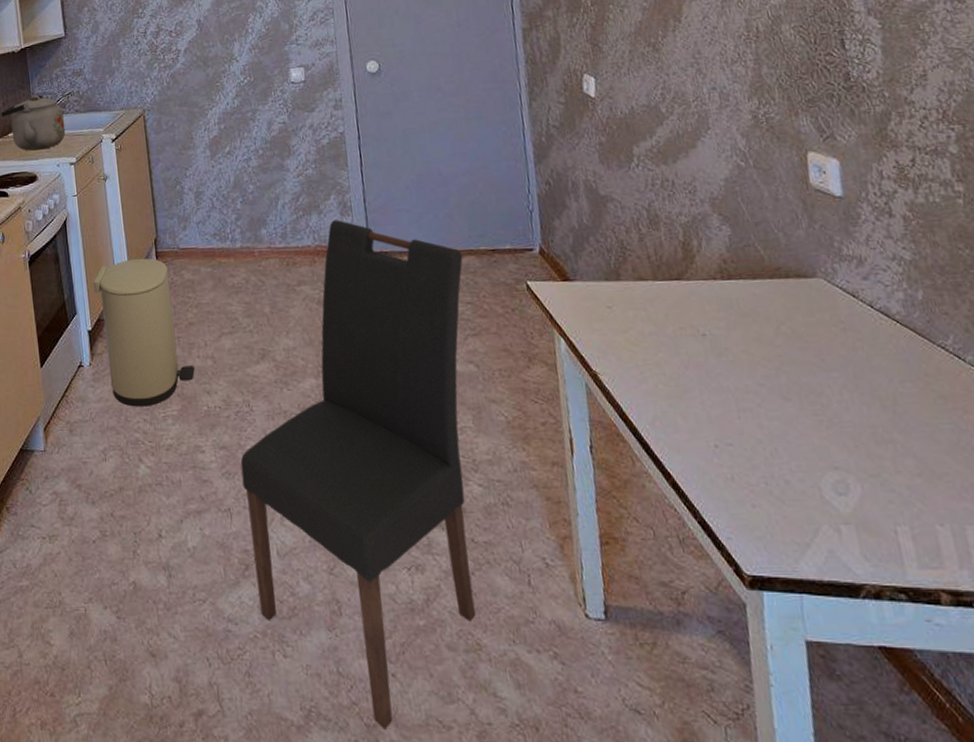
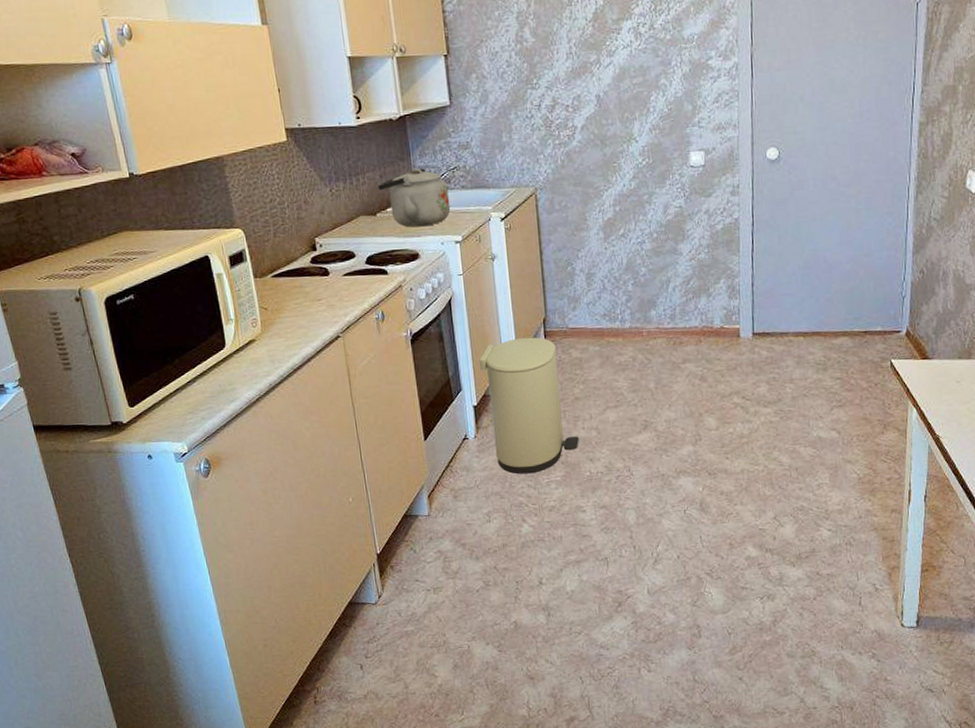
dining chair: present [240,220,476,730] -> none [618,302,838,719]

